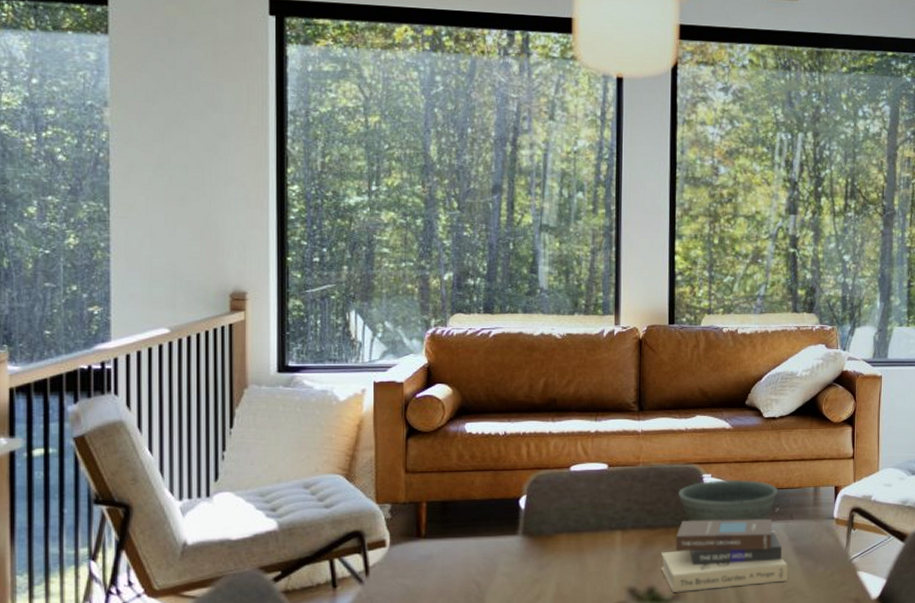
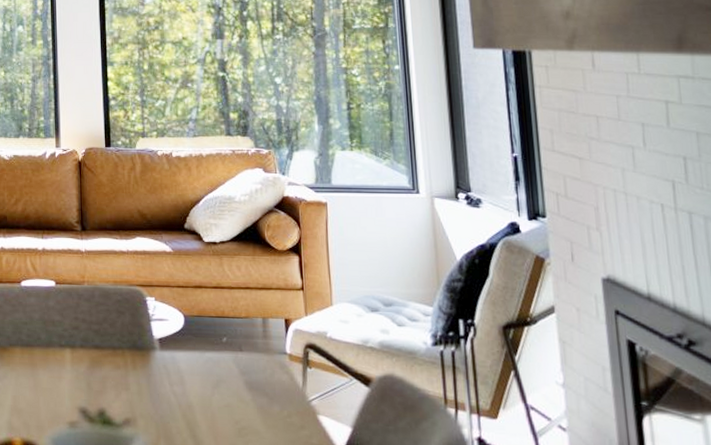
books: present [660,519,789,592] -> none [109,343,242,419]
bowl: present [678,479,778,522] -> none [123,303,225,350]

